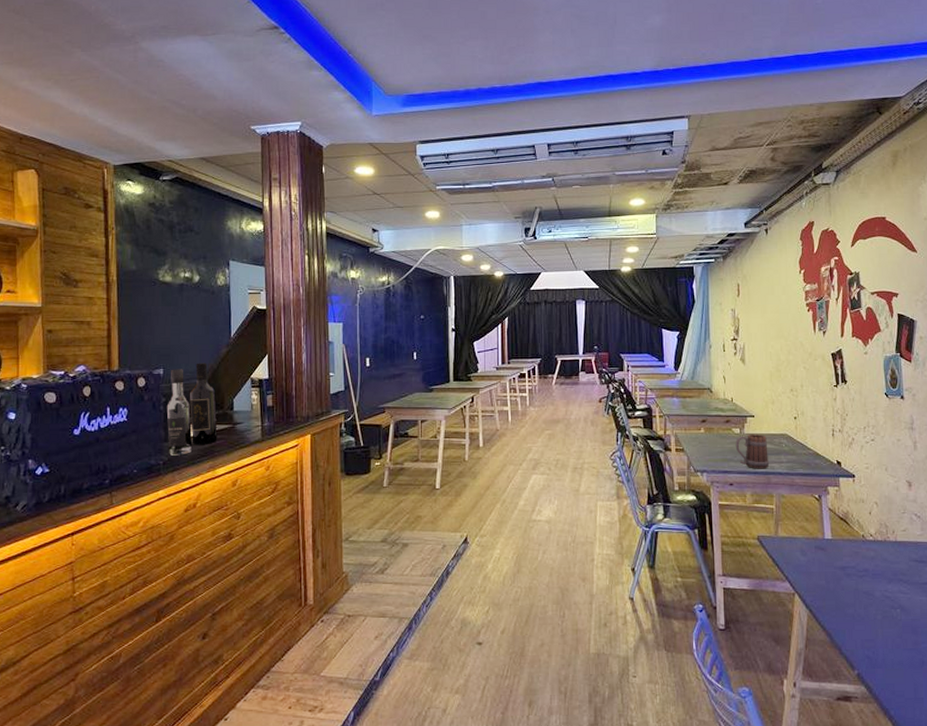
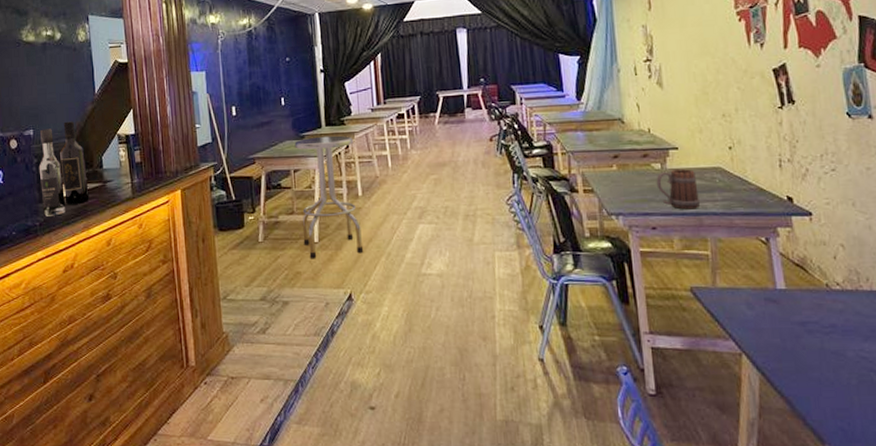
bar stool: none [423,390,481,504] -> present [294,135,364,259]

